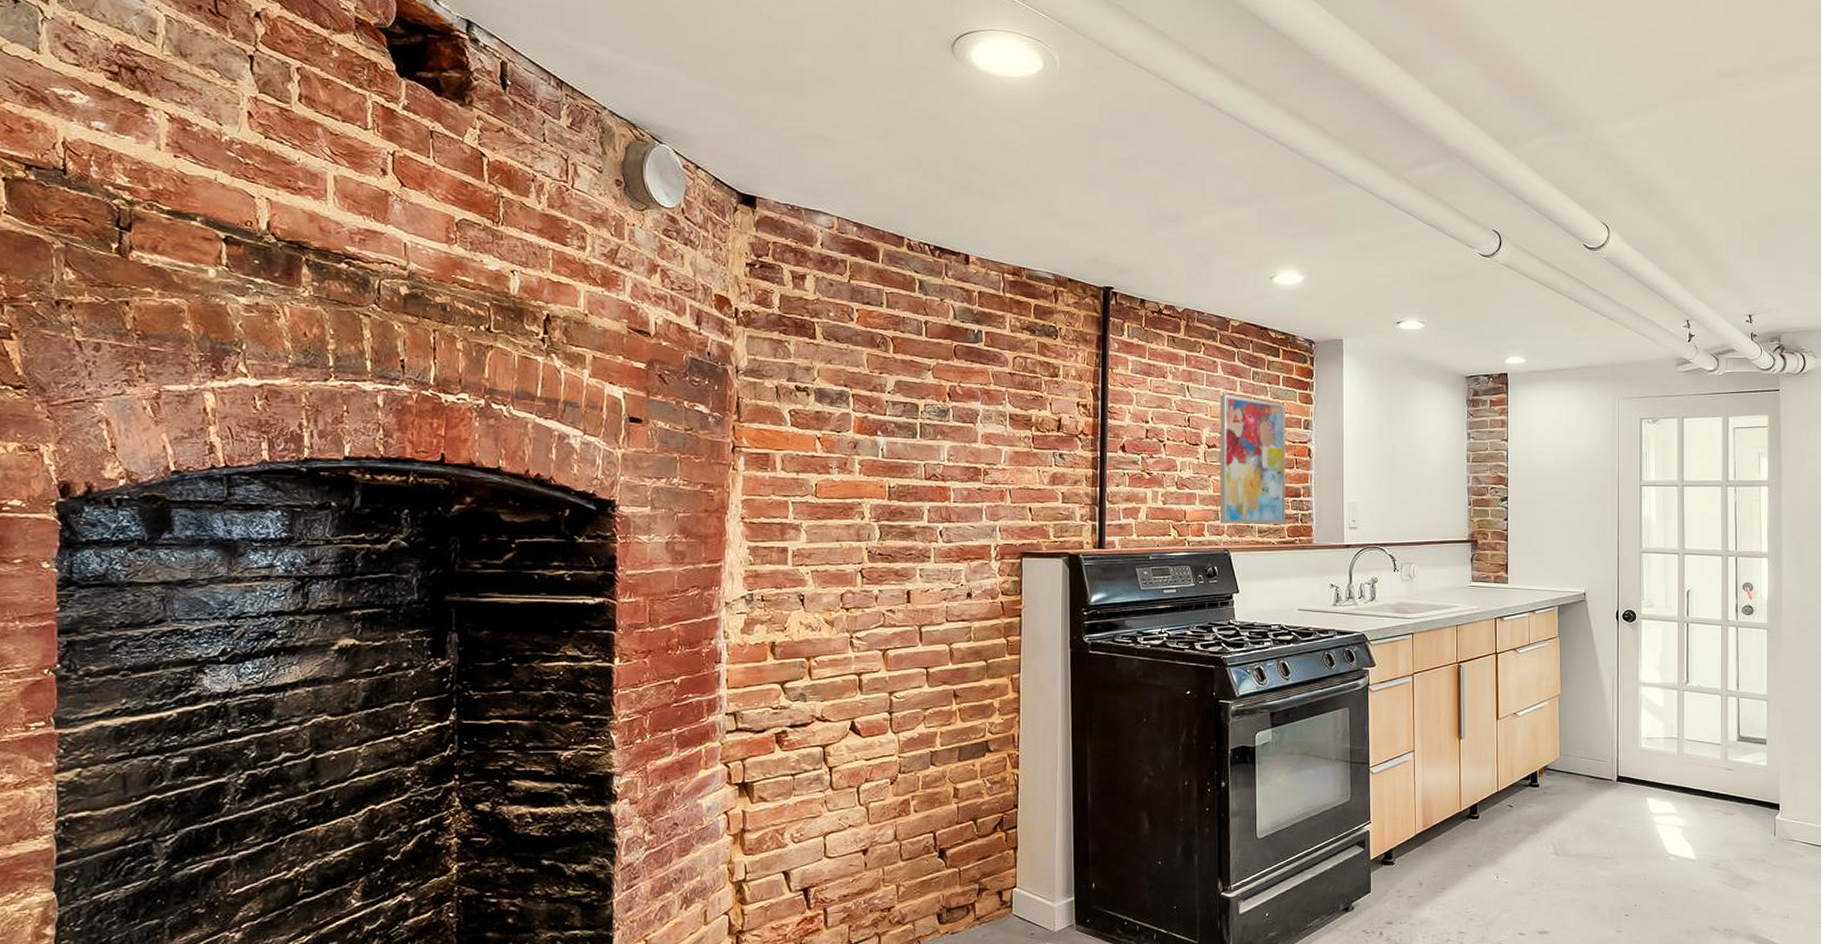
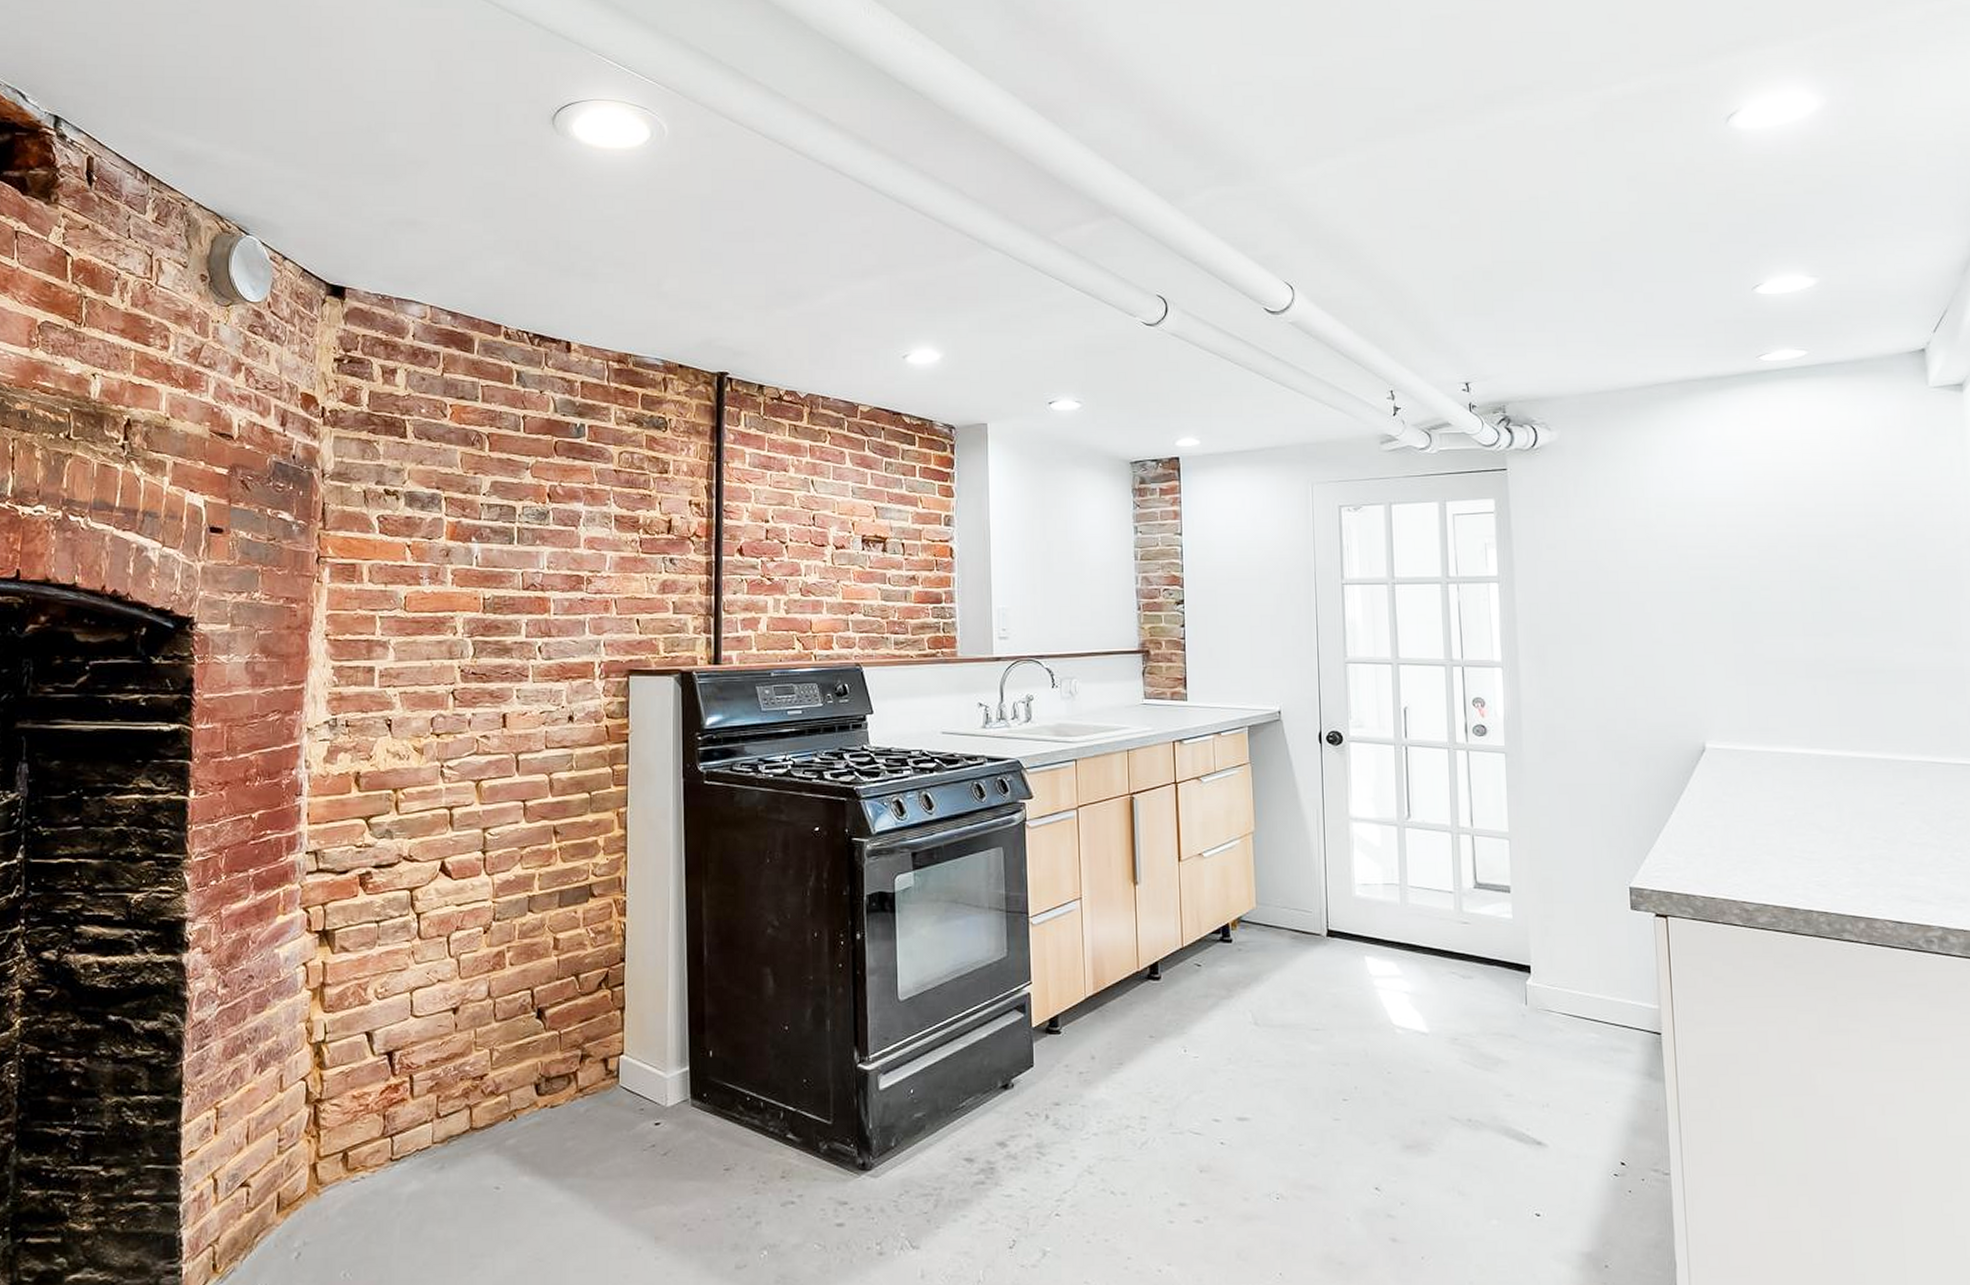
wall art: present [1219,394,1285,524] -> none [849,489,925,635]

